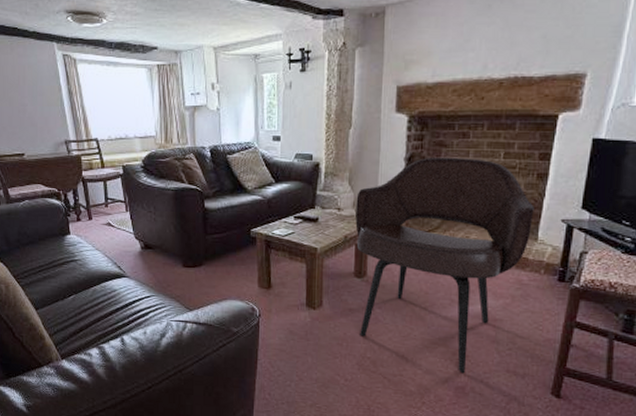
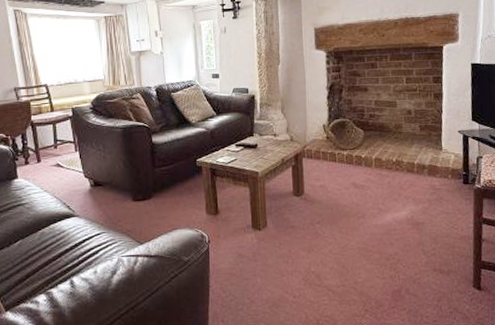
armchair: present [355,157,534,374] -> none [289,84,436,277]

